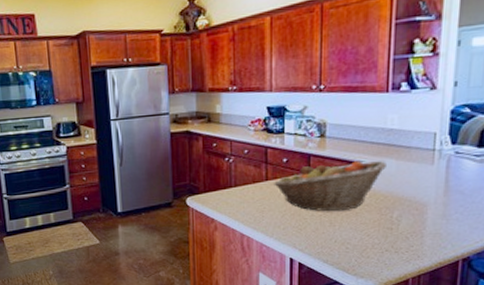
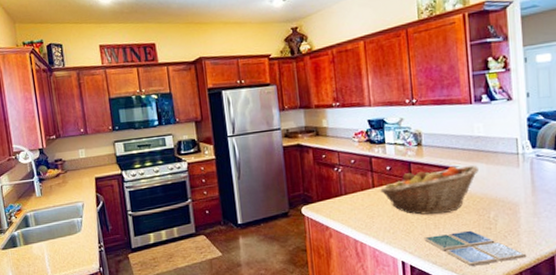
drink coaster: none [317,229,429,267] -> present [424,230,527,266]

